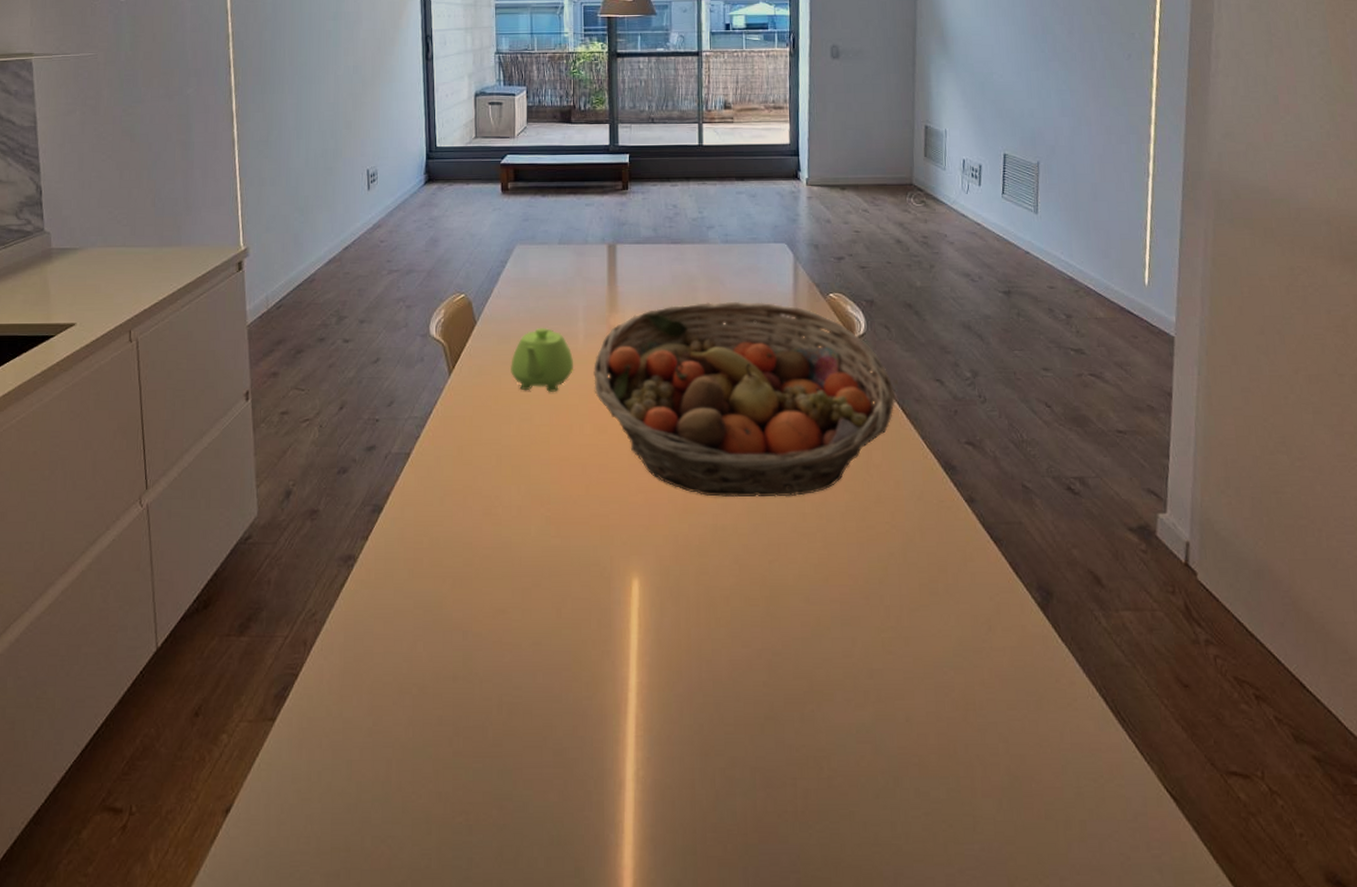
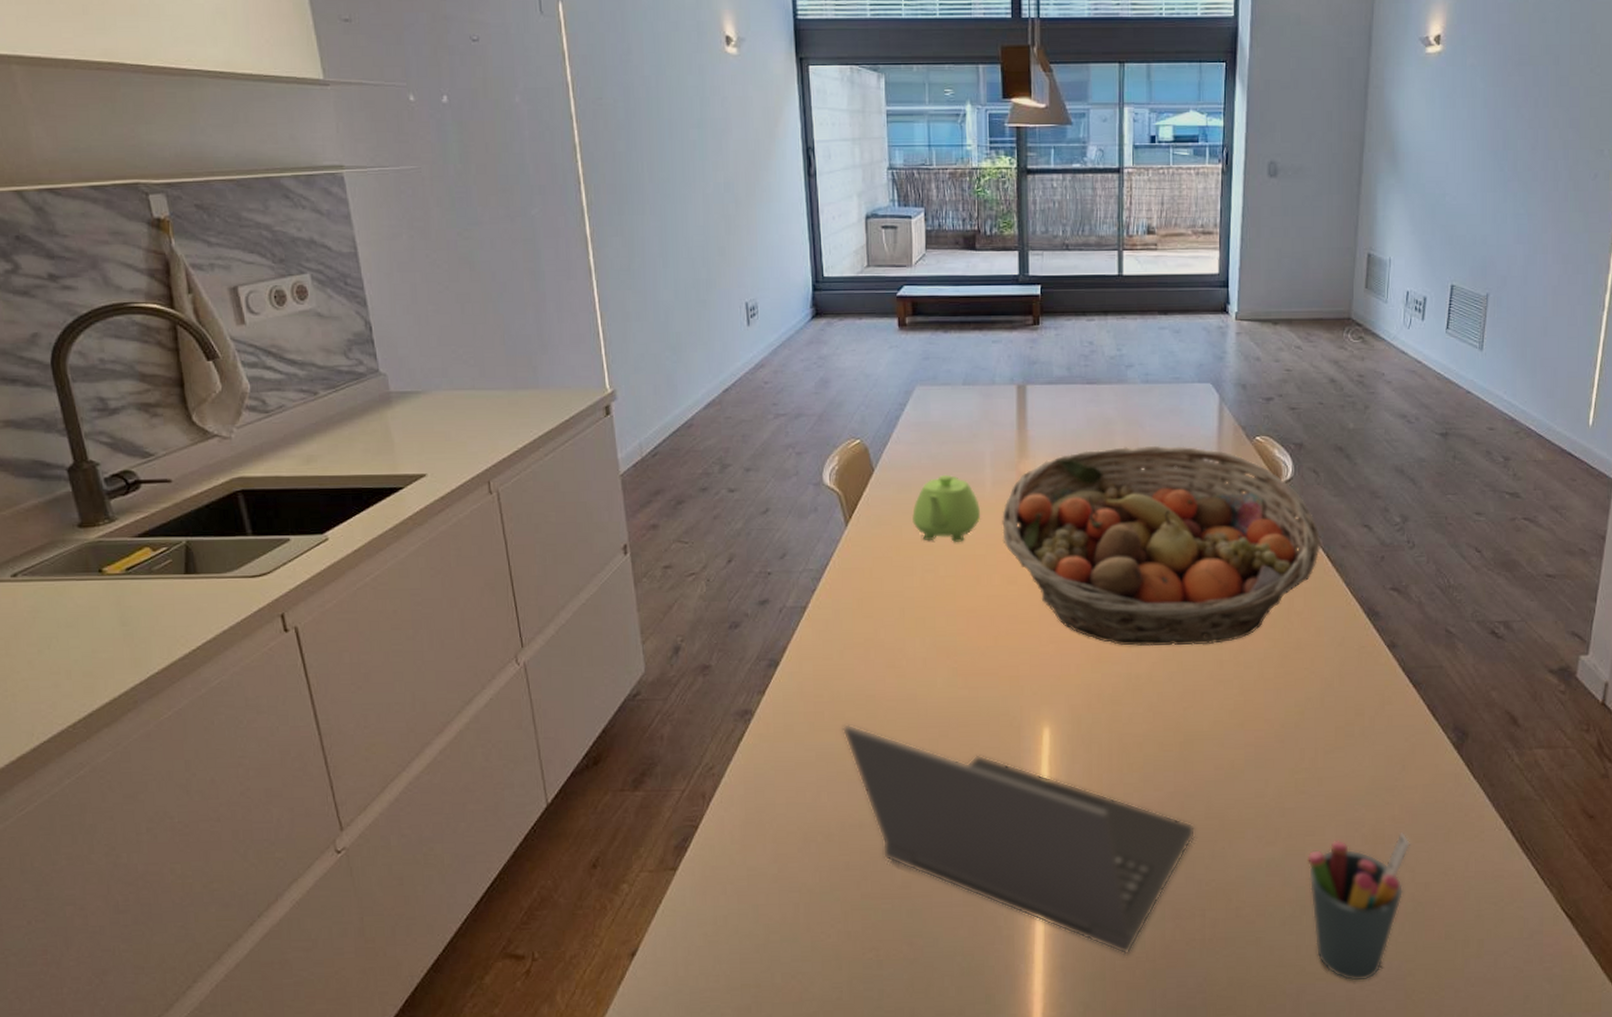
laptop computer: none [439,571,785,826] -> present [842,723,1196,955]
pen holder: none [897,699,1003,865] -> present [1306,833,1411,982]

